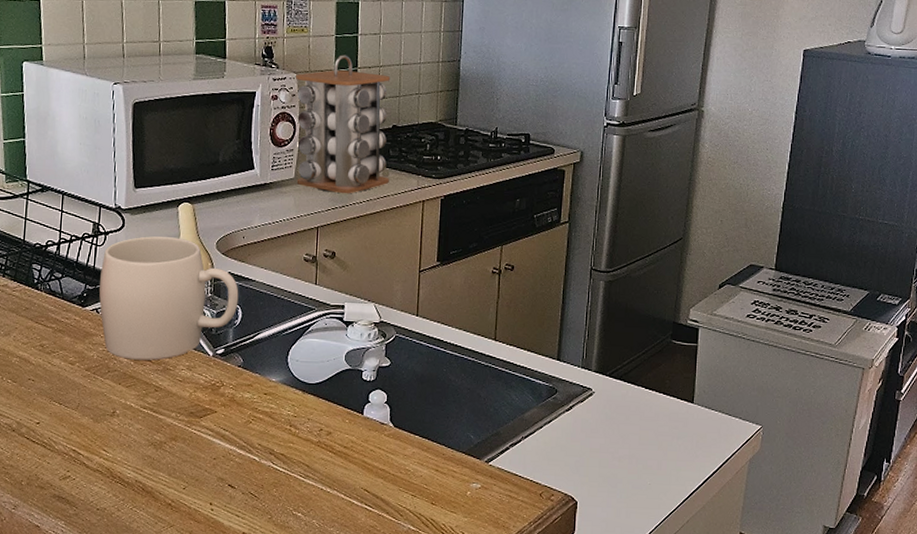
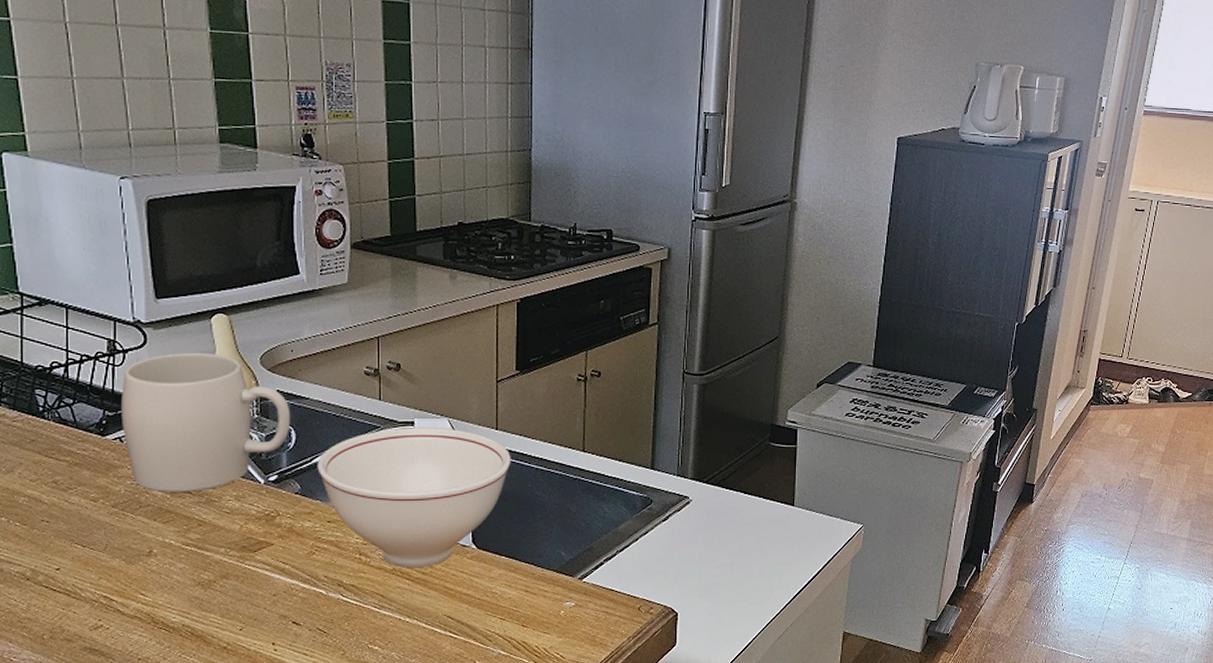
bowl: none [258,311,429,442] -> present [317,428,511,568]
spice rack: present [296,55,391,194] -> none [342,143,458,300]

